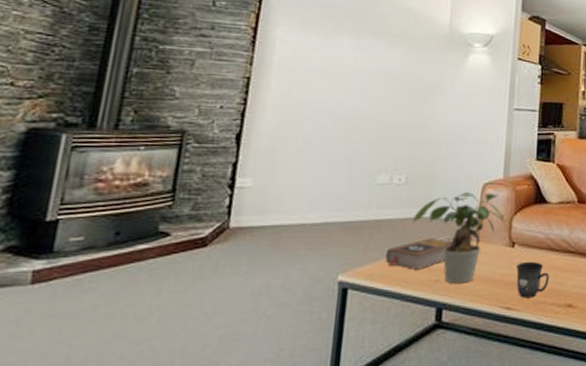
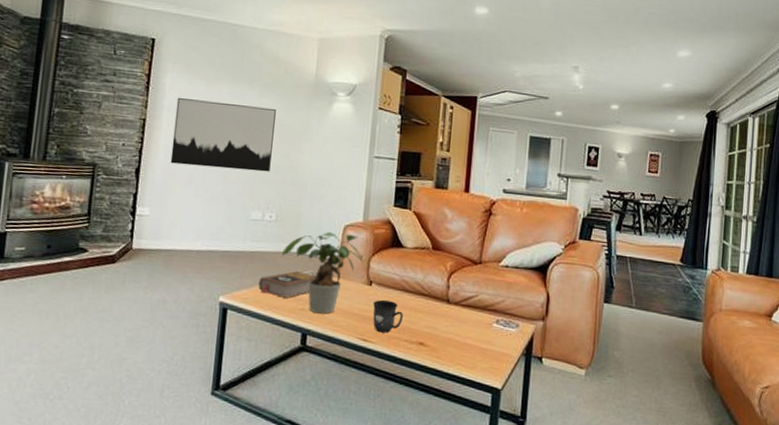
wall art: none [280,53,406,131] -> present [170,98,276,172]

